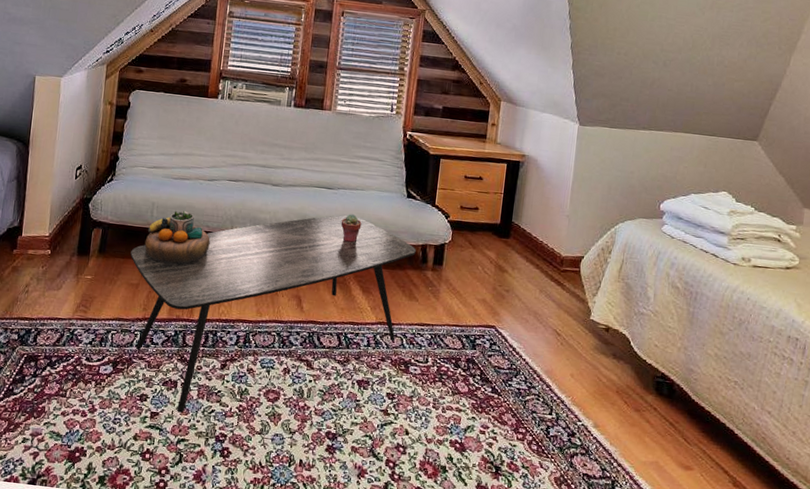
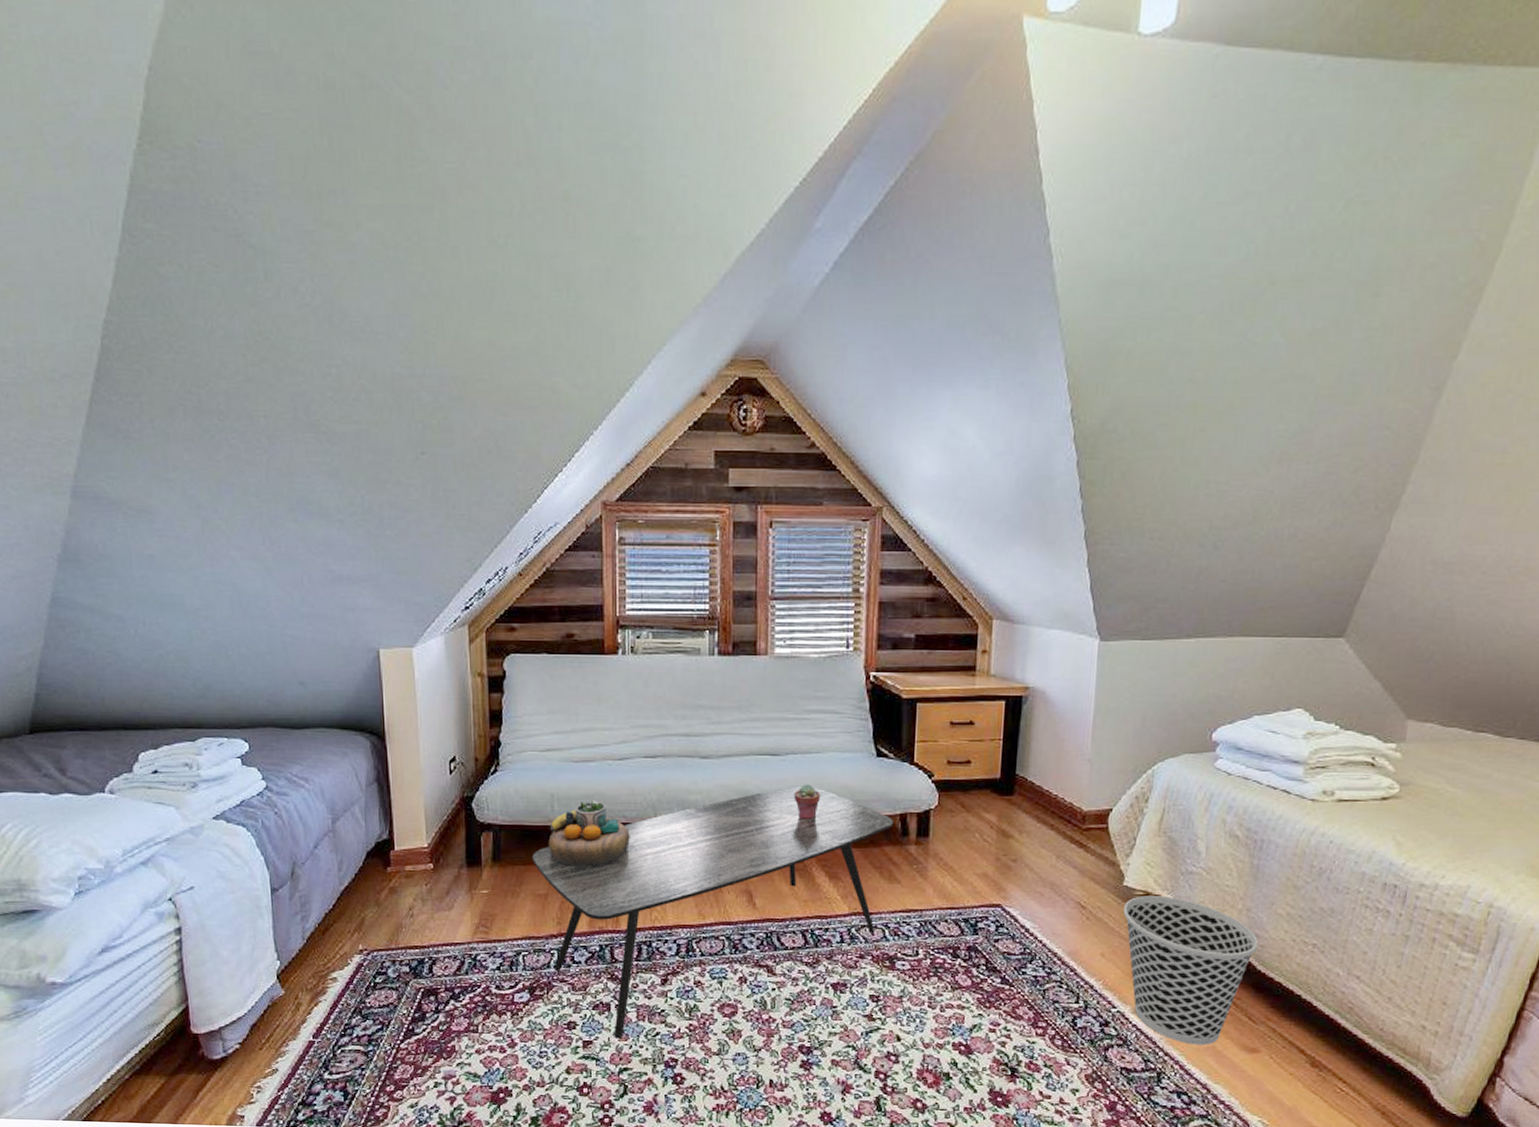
wastebasket: none [589,329,693,460] -> present [1124,896,1259,1045]

